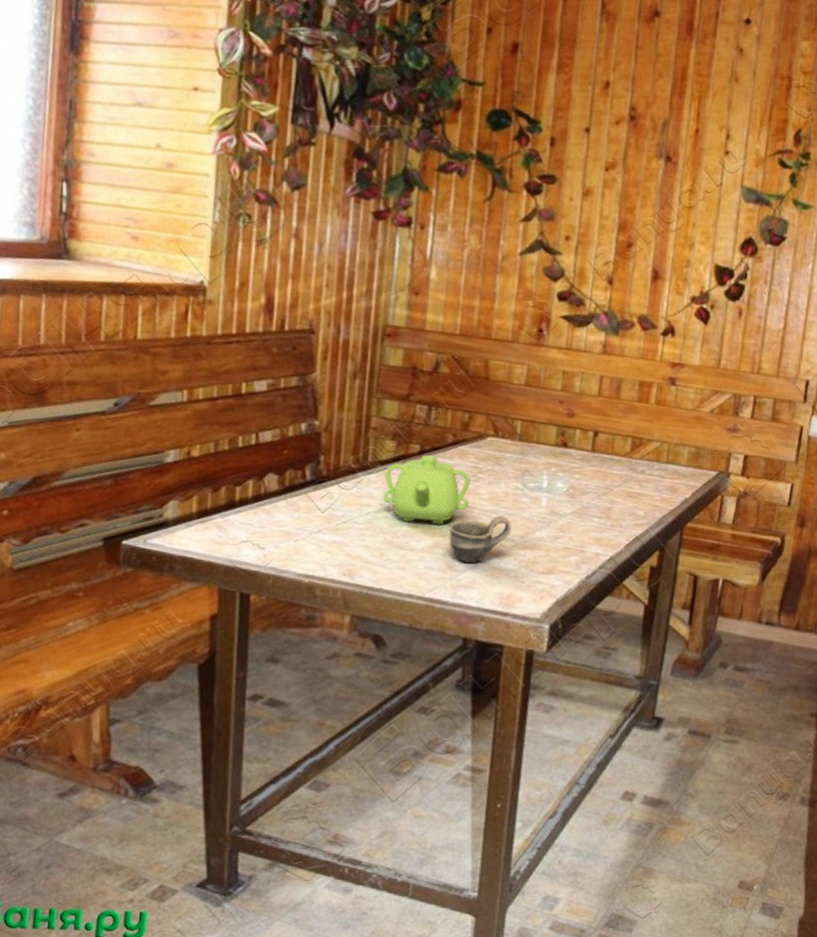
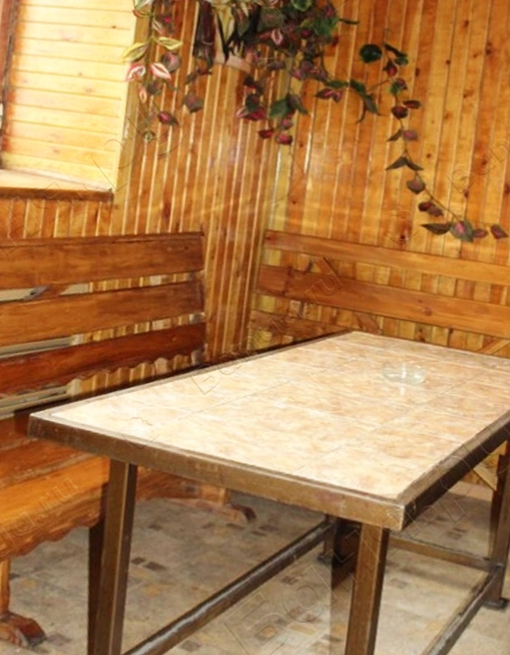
teapot: present [383,455,470,526] -> none [258,345,337,410]
cup: present [448,515,511,564] -> none [315,402,372,446]

